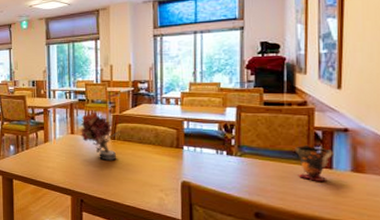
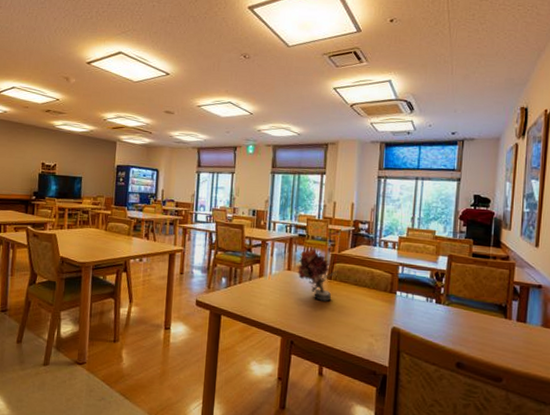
cup: present [294,144,335,181] -> none [495,298,529,335]

